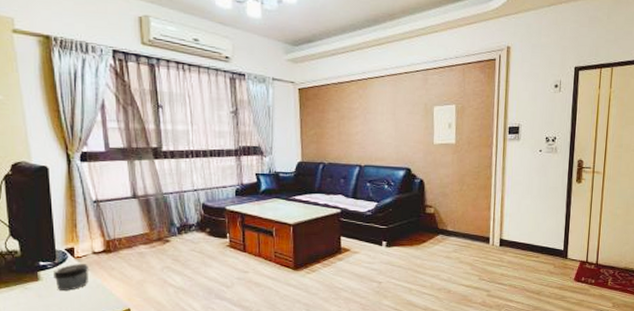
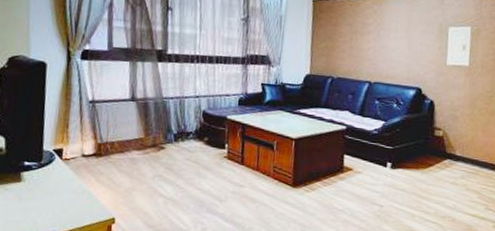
jar: present [54,264,89,291] -> none [37,166,77,194]

